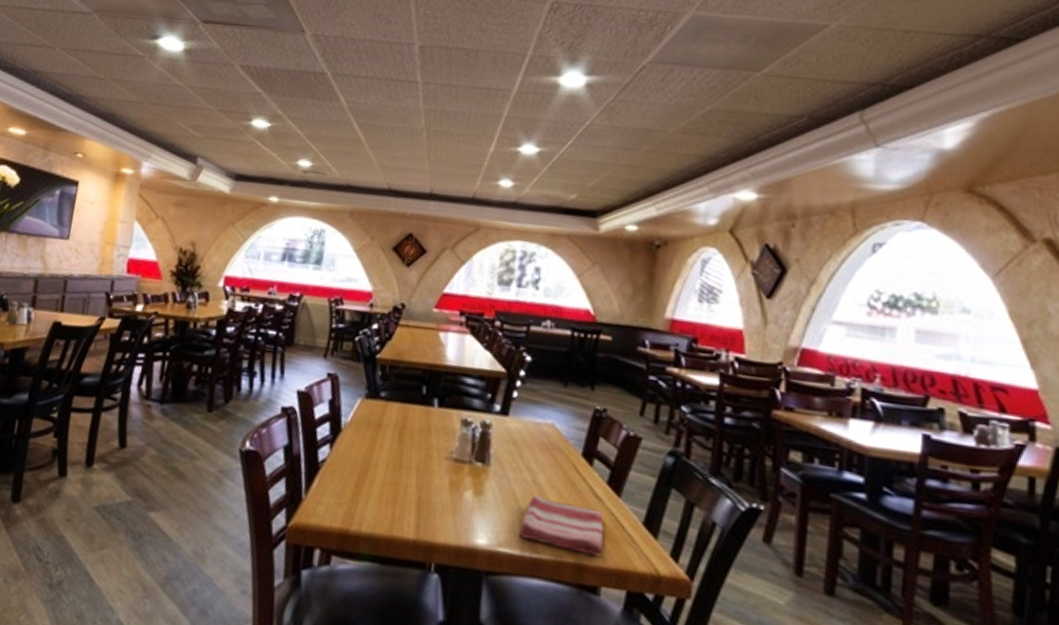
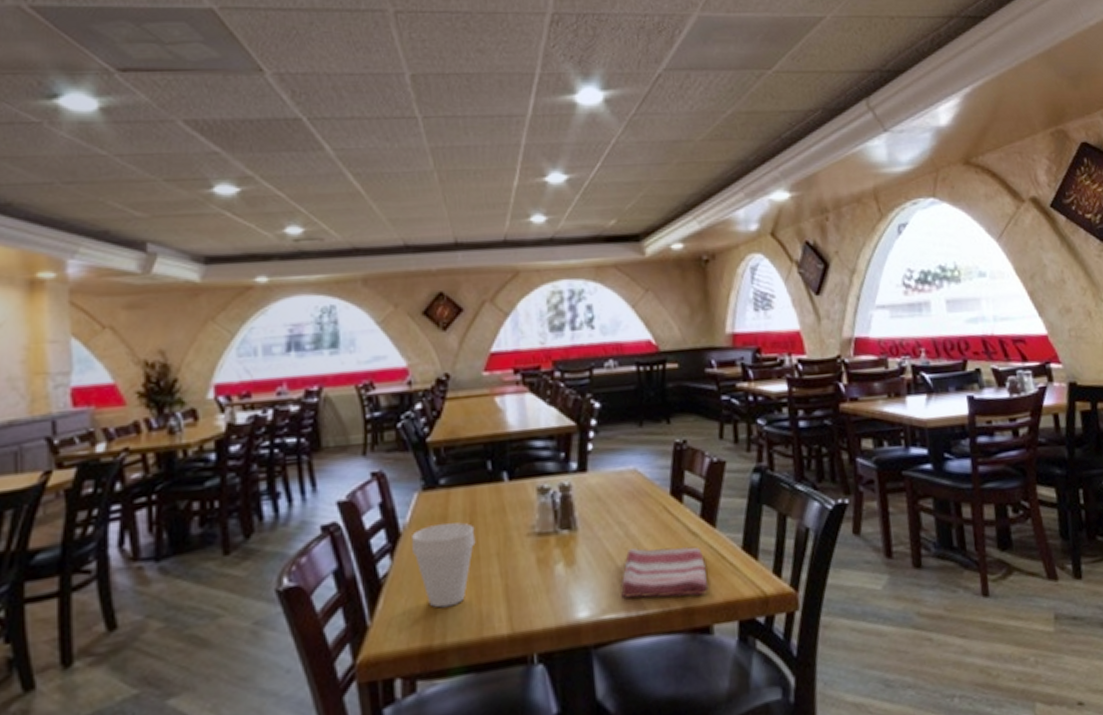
cup: none [348,428,402,502] -> present [412,522,476,608]

